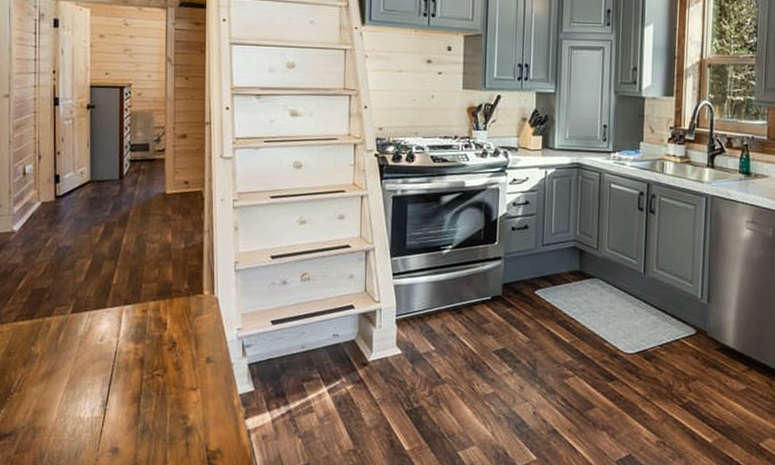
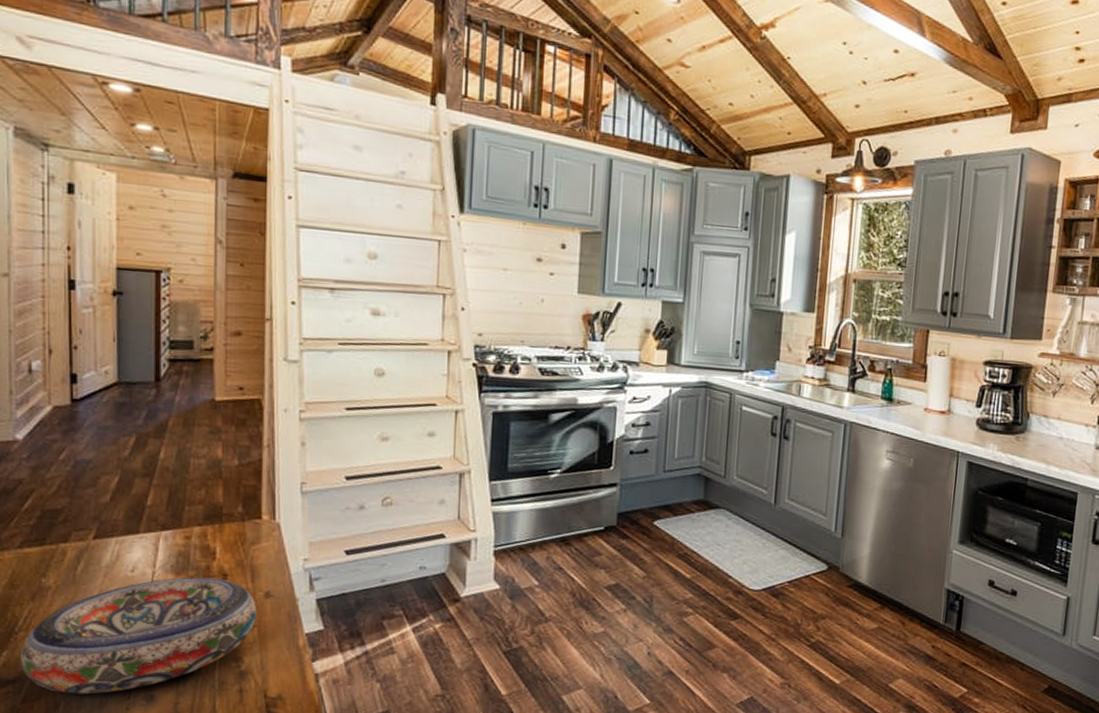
bowl: none [14,345,200,447] -> present [19,577,258,695]

